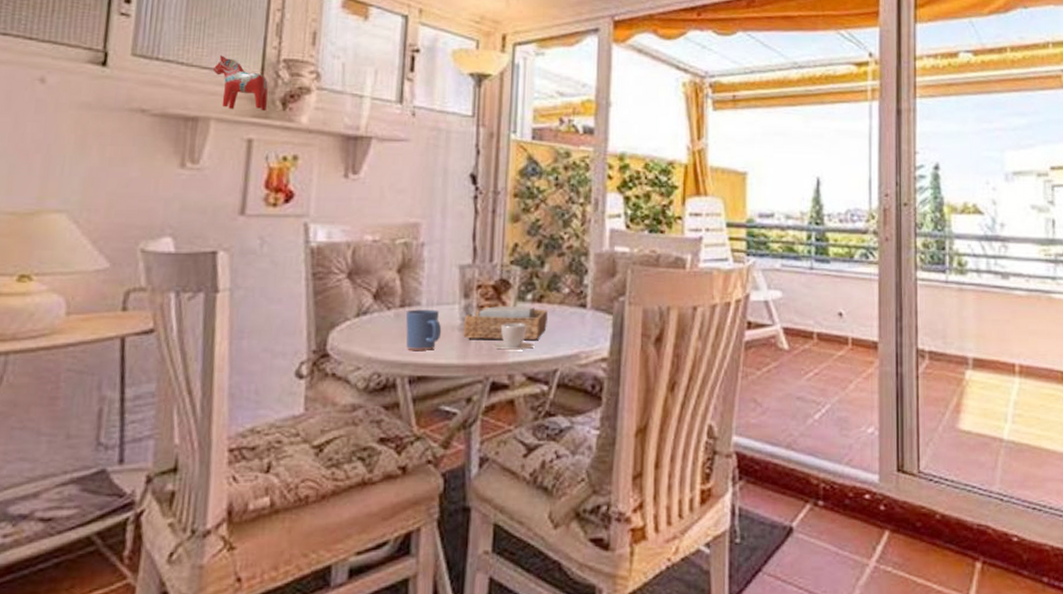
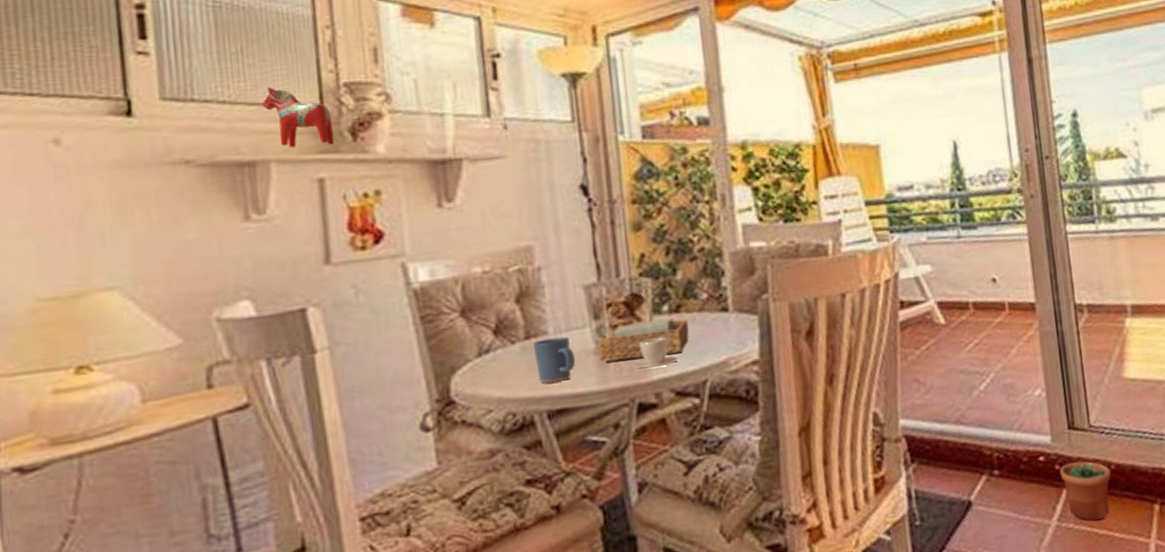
planter: none [884,506,935,569] -> present [1059,461,1111,521]

